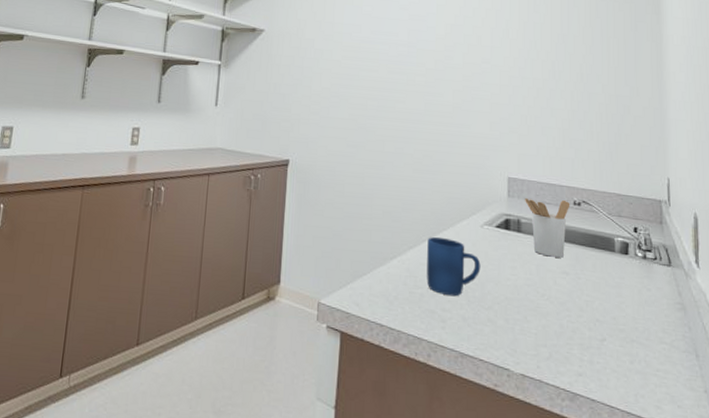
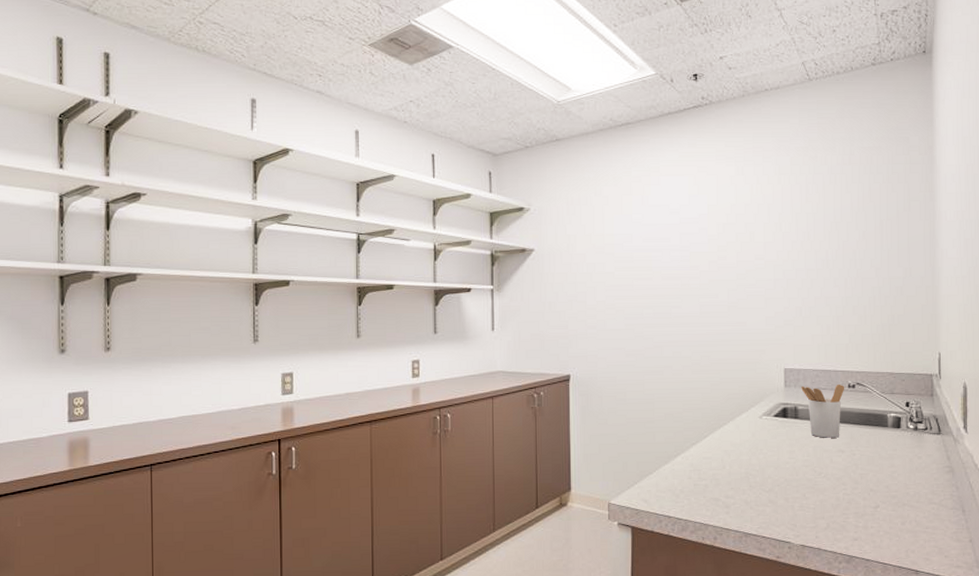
mug: present [426,236,481,297] -> none [709,431,761,484]

